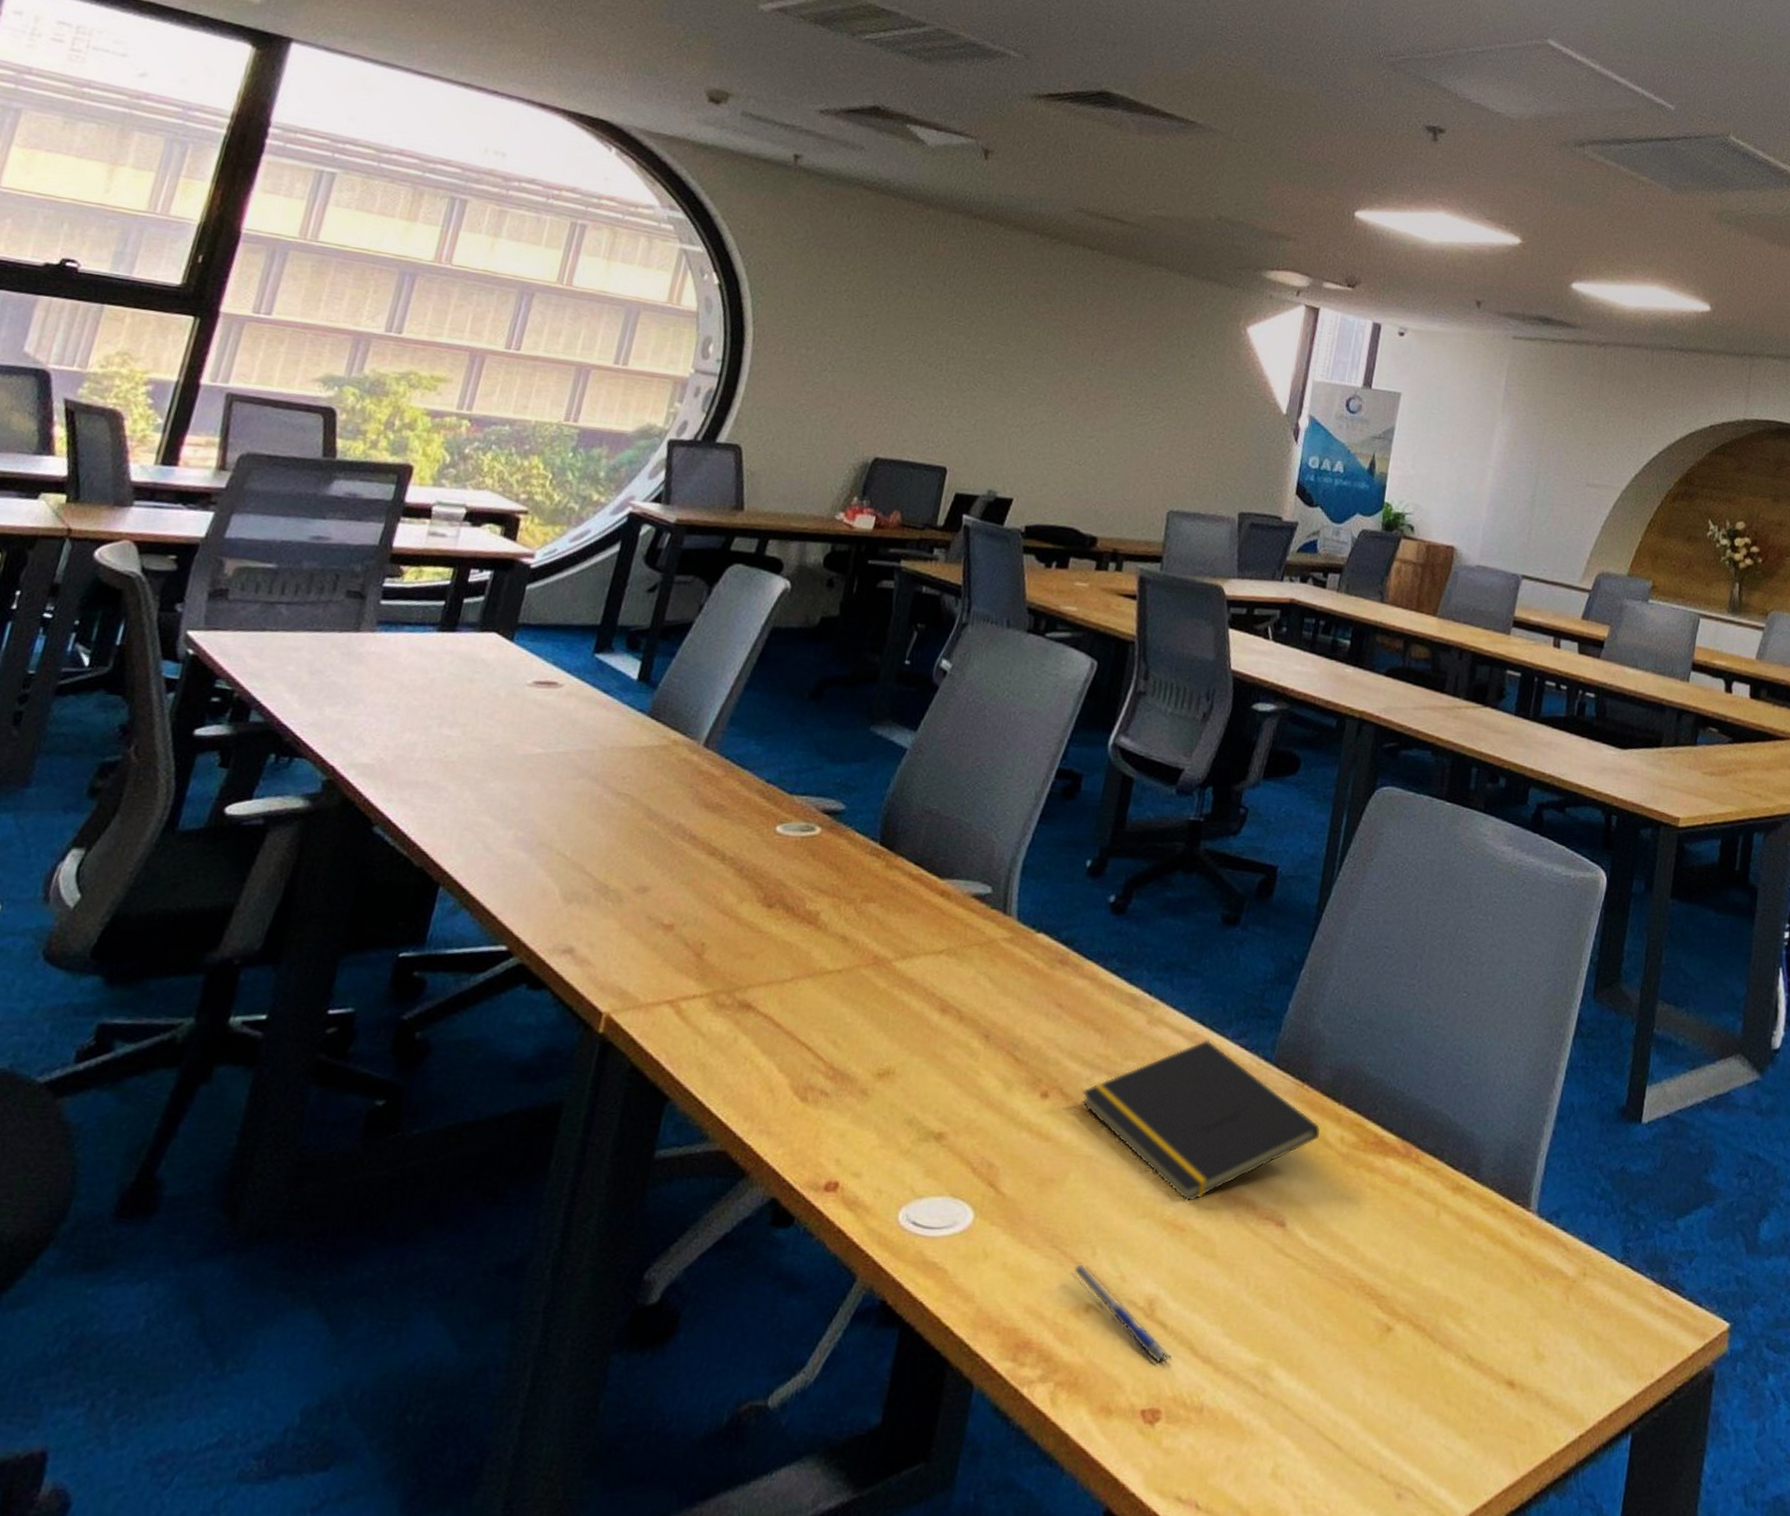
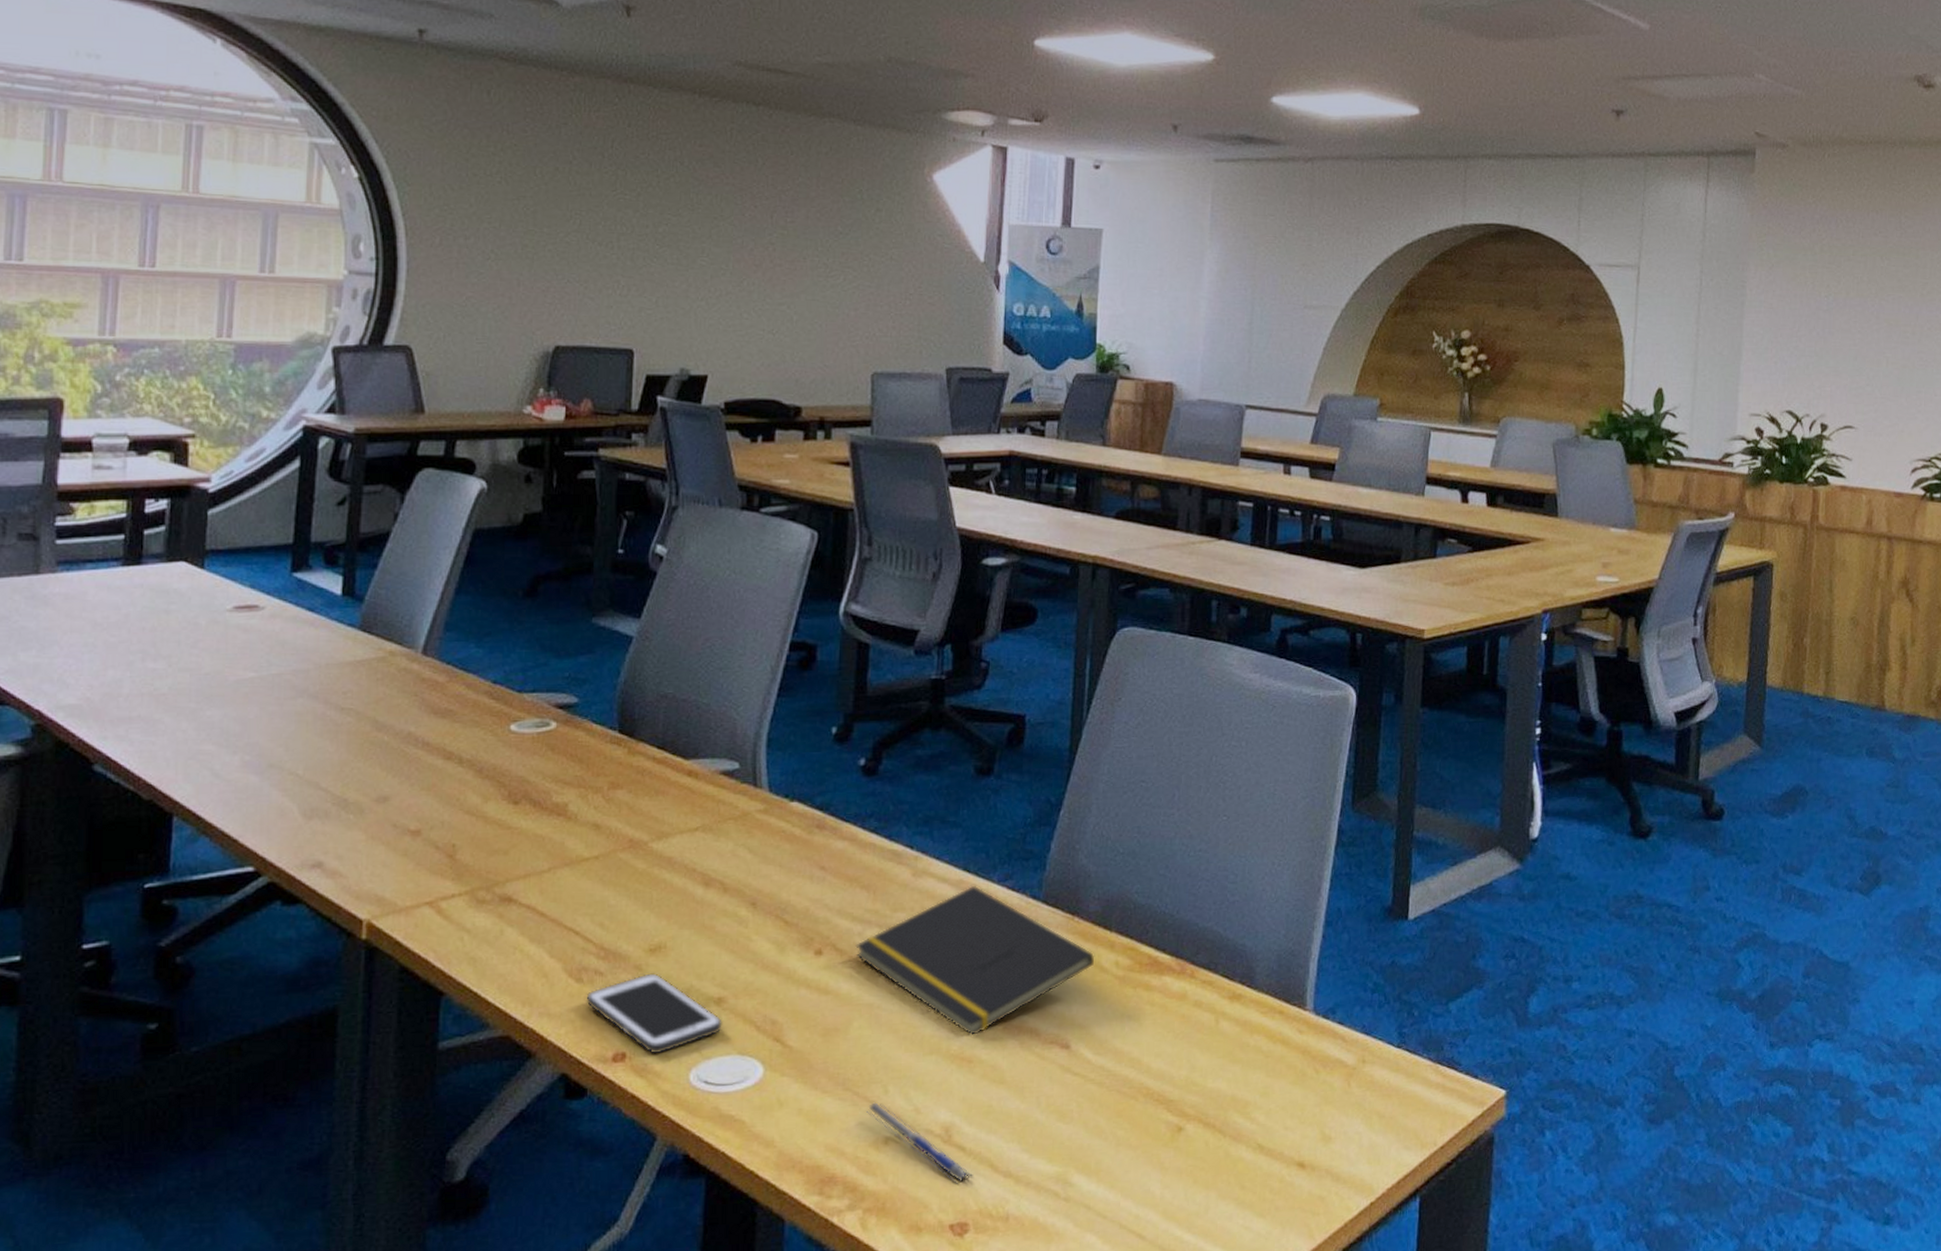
cell phone: none [807,1099,940,1187] -> present [586,973,722,1054]

